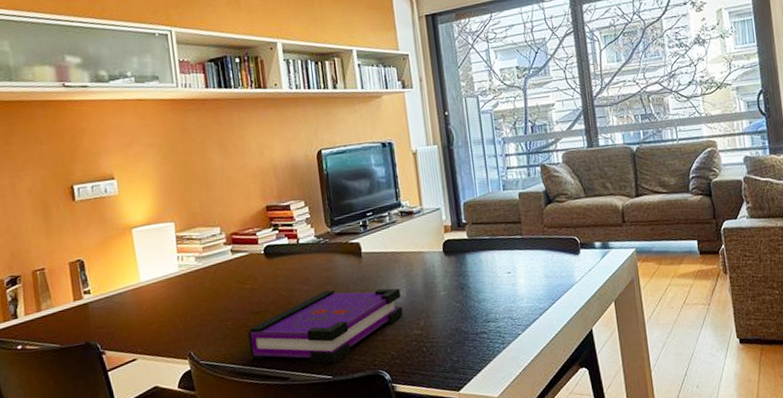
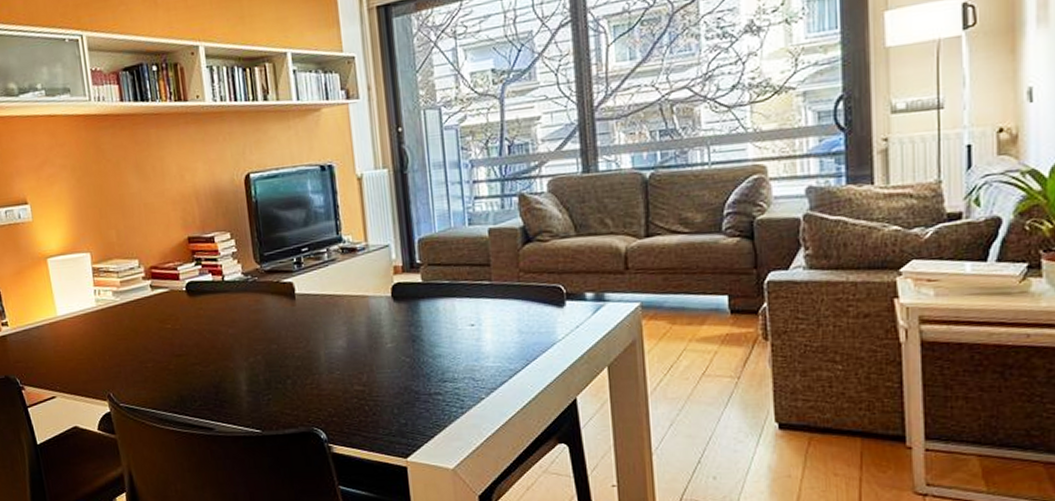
board game: present [248,288,403,364] -> none [169,334,342,417]

